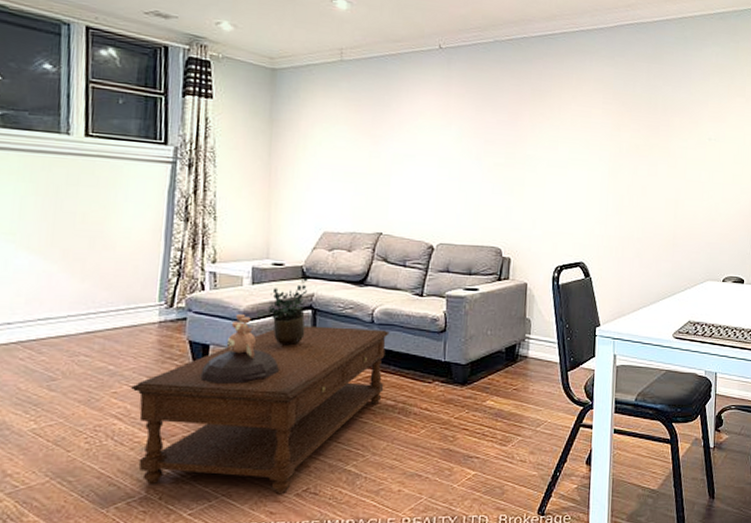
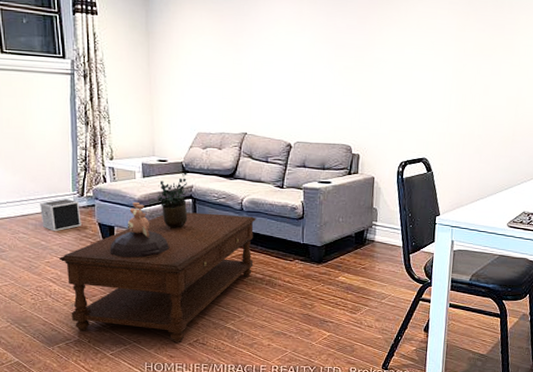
speaker: none [112,310,167,353] -> present [40,198,81,232]

